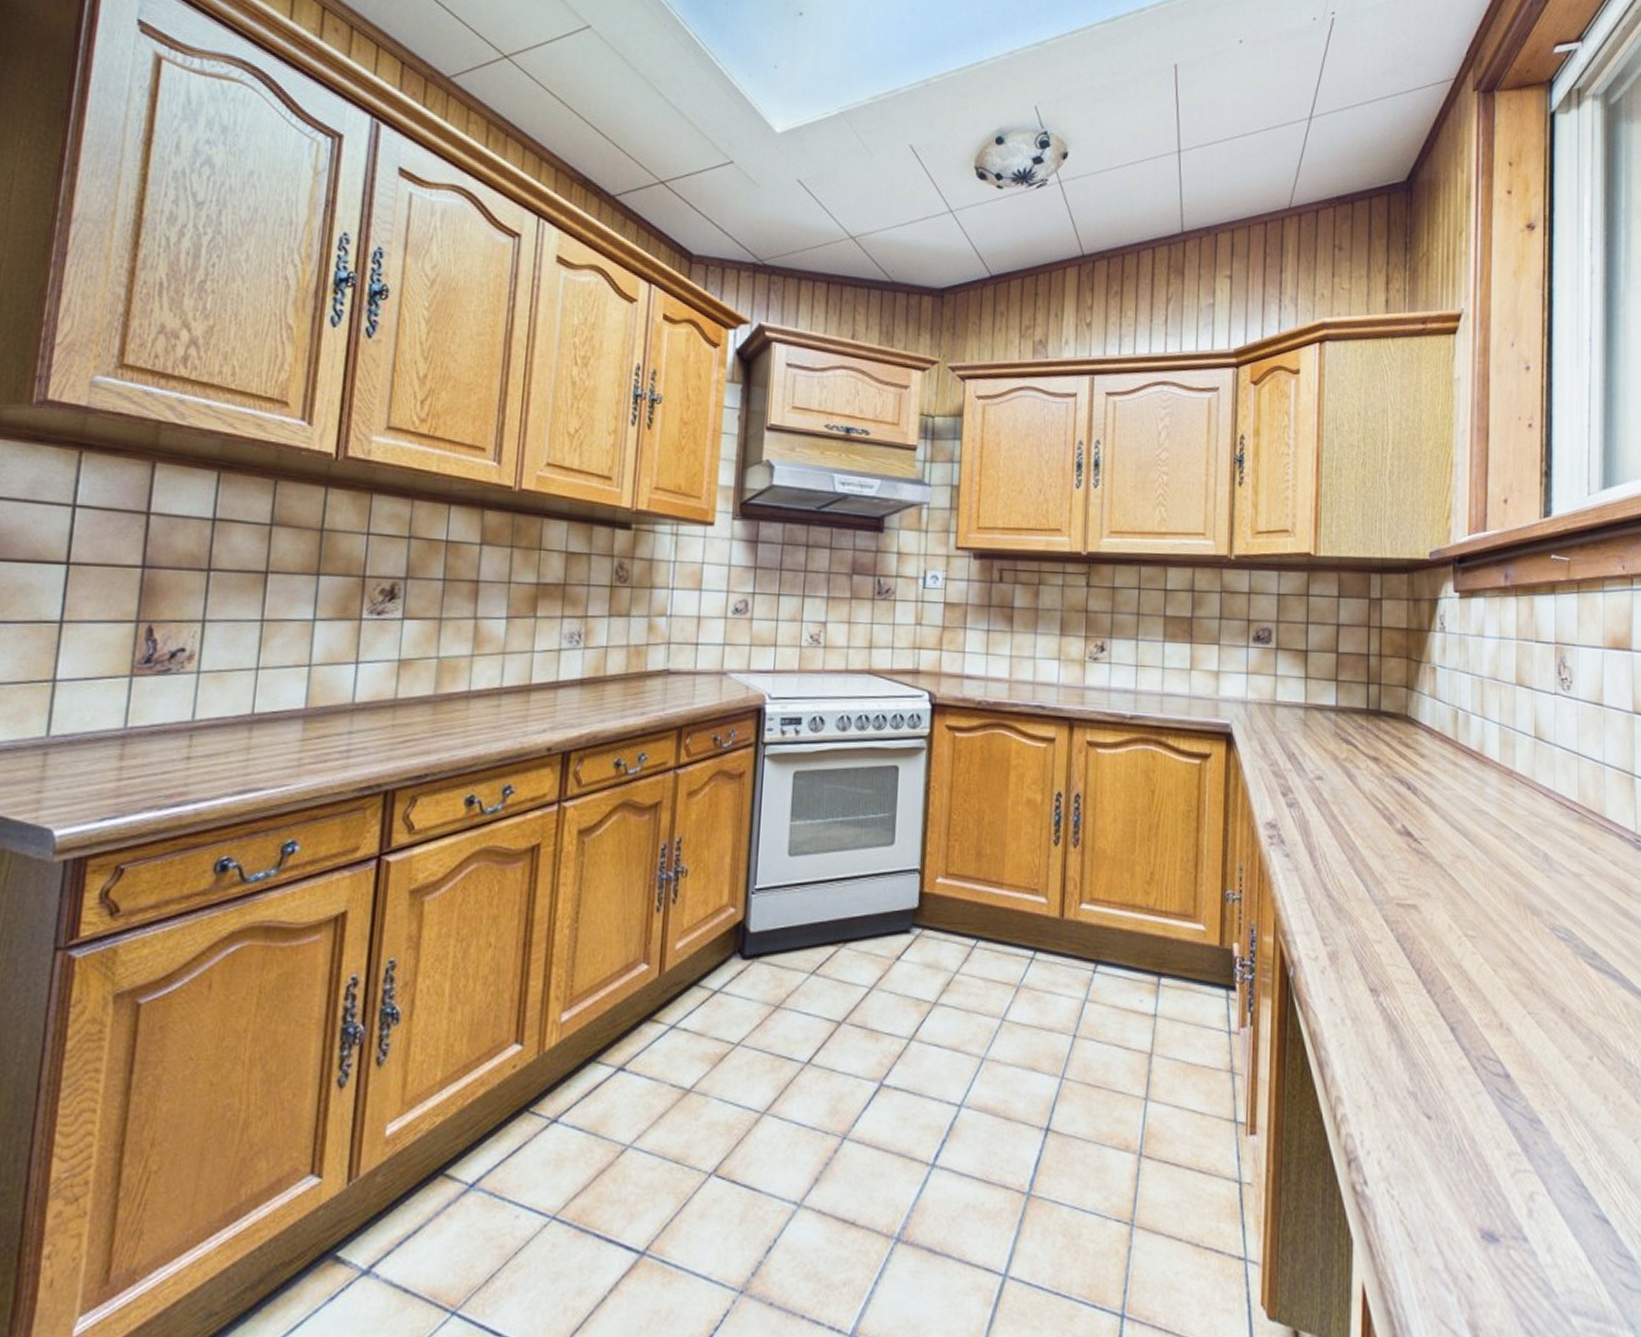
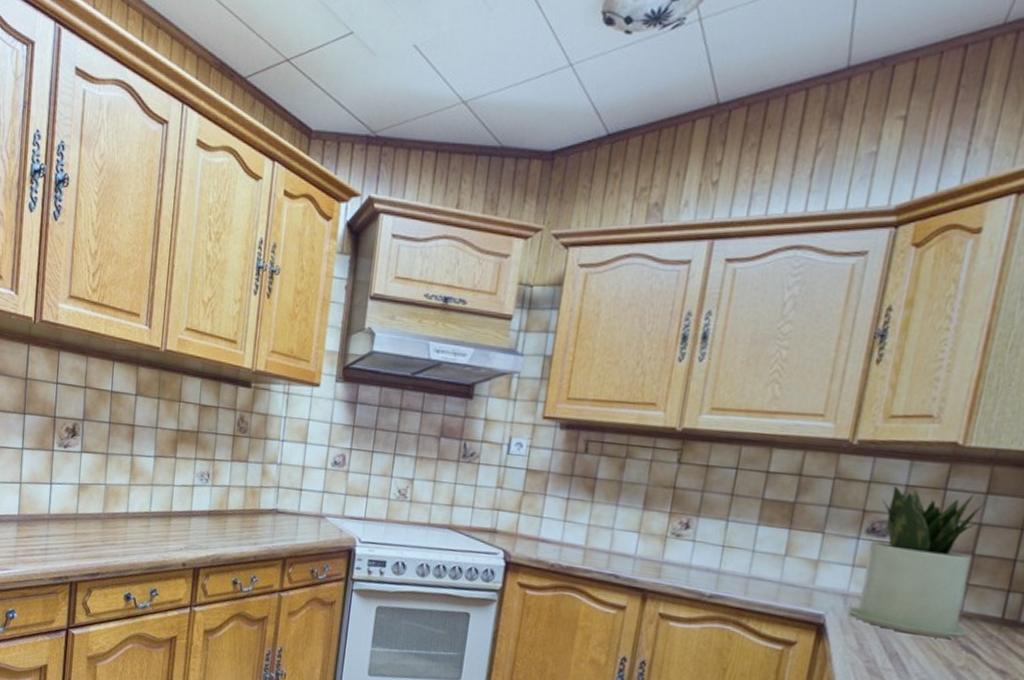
planter: none [1249,596,1346,734] -> present [847,486,984,640]

